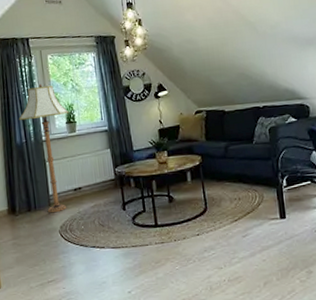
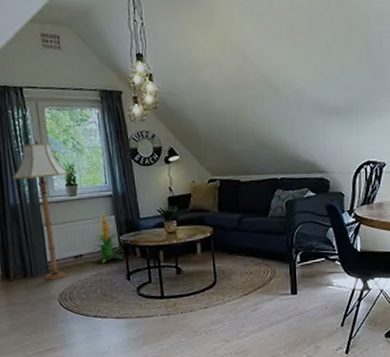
indoor plant: none [90,147,120,194] -> present [92,213,125,263]

